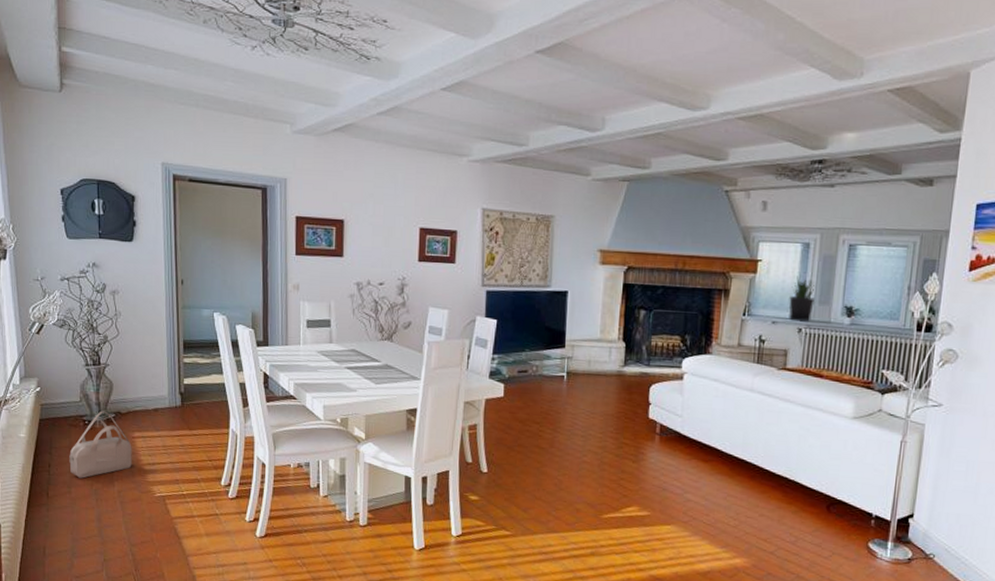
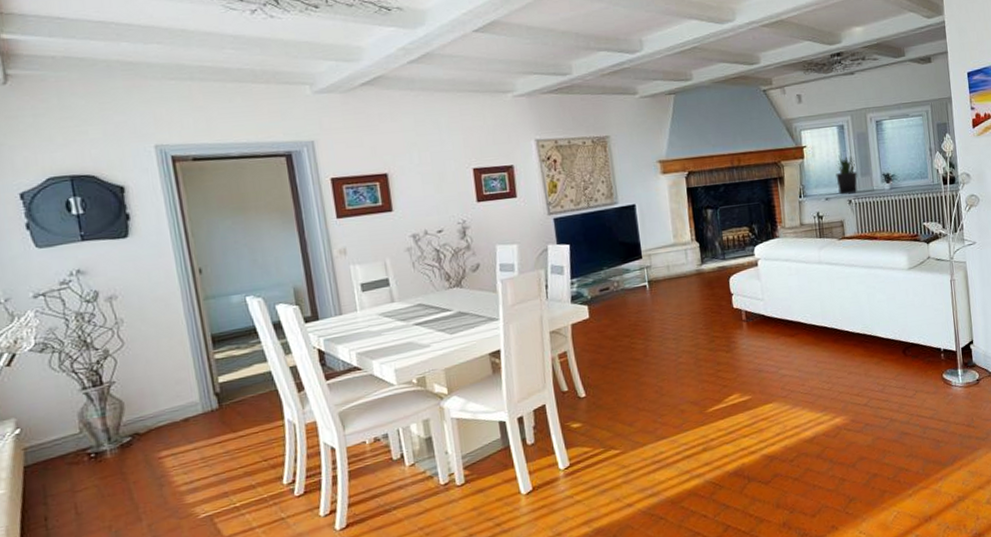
handbag: present [69,411,132,478] -> none [73,436,163,524]

